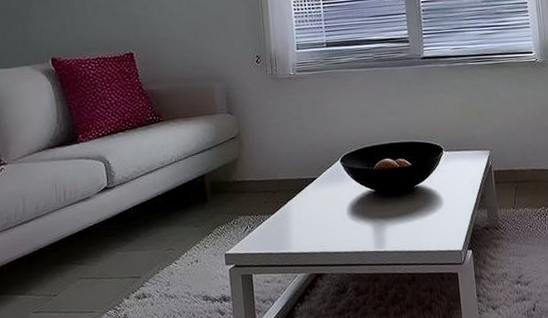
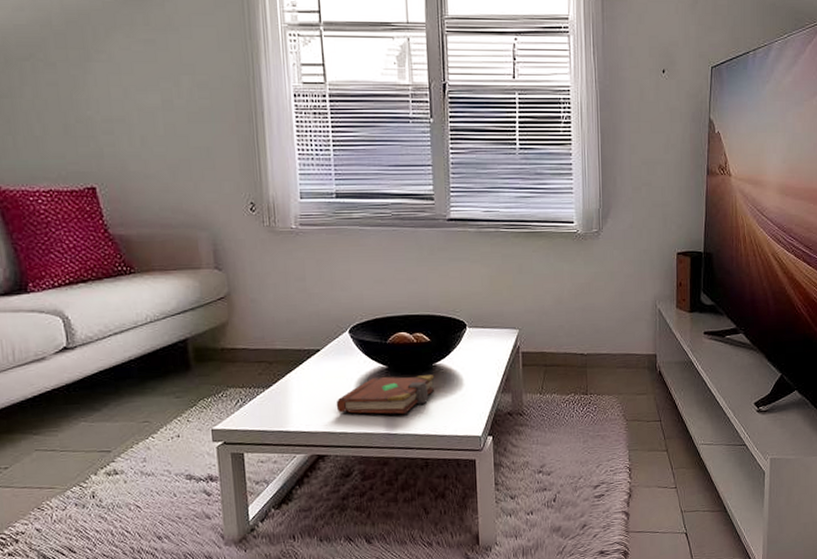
book: none [331,195,417,235] -> present [336,375,435,415]

